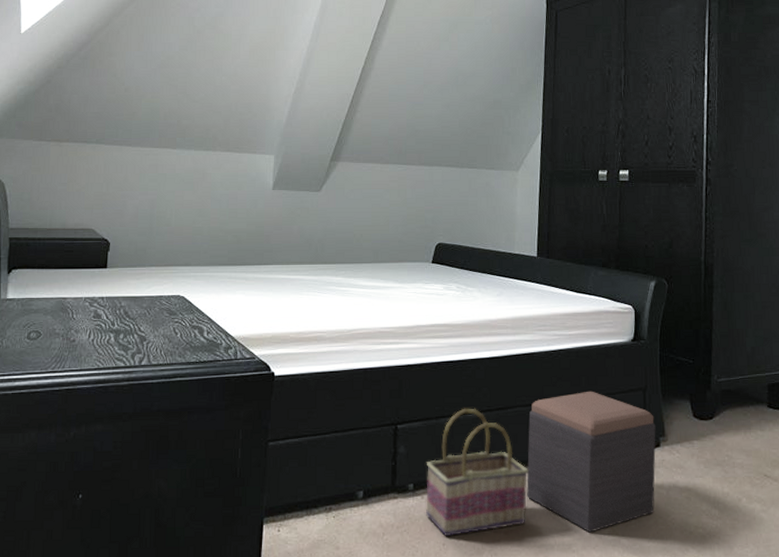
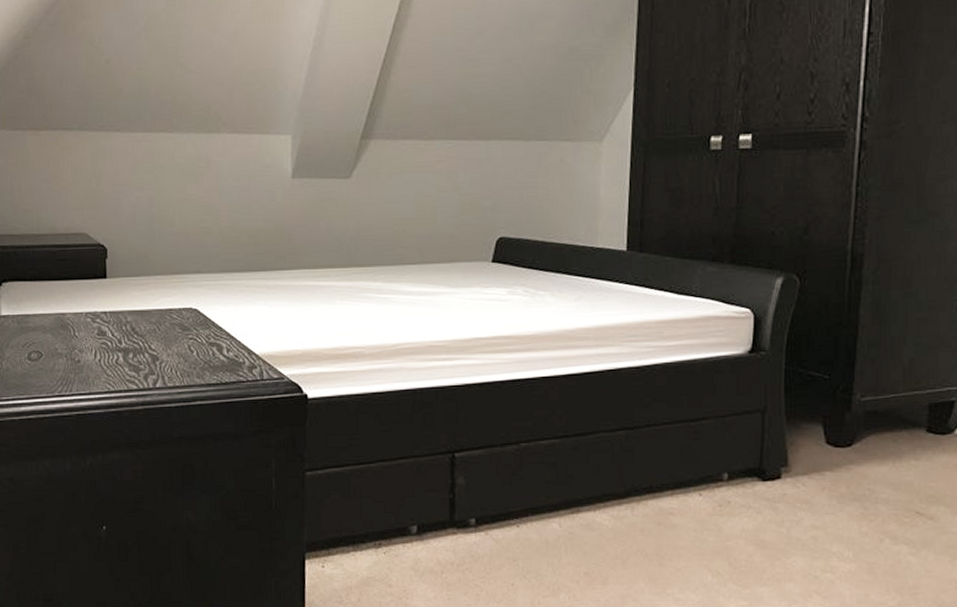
basket: present [426,408,529,537] -> none [490,433,614,577]
footstool: present [526,391,656,533] -> none [611,413,776,575]

